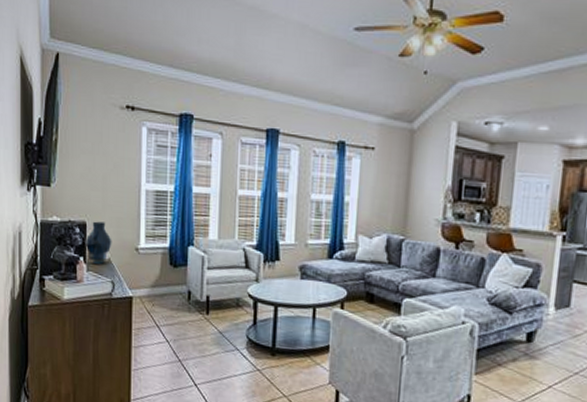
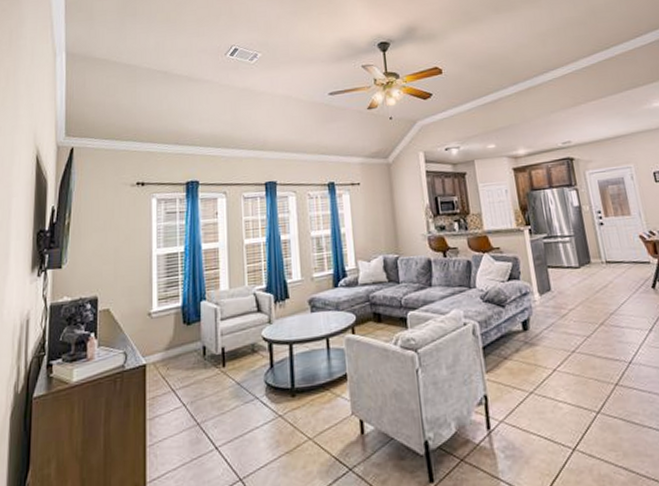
vase: present [85,221,112,265] -> none [96,293,124,339]

